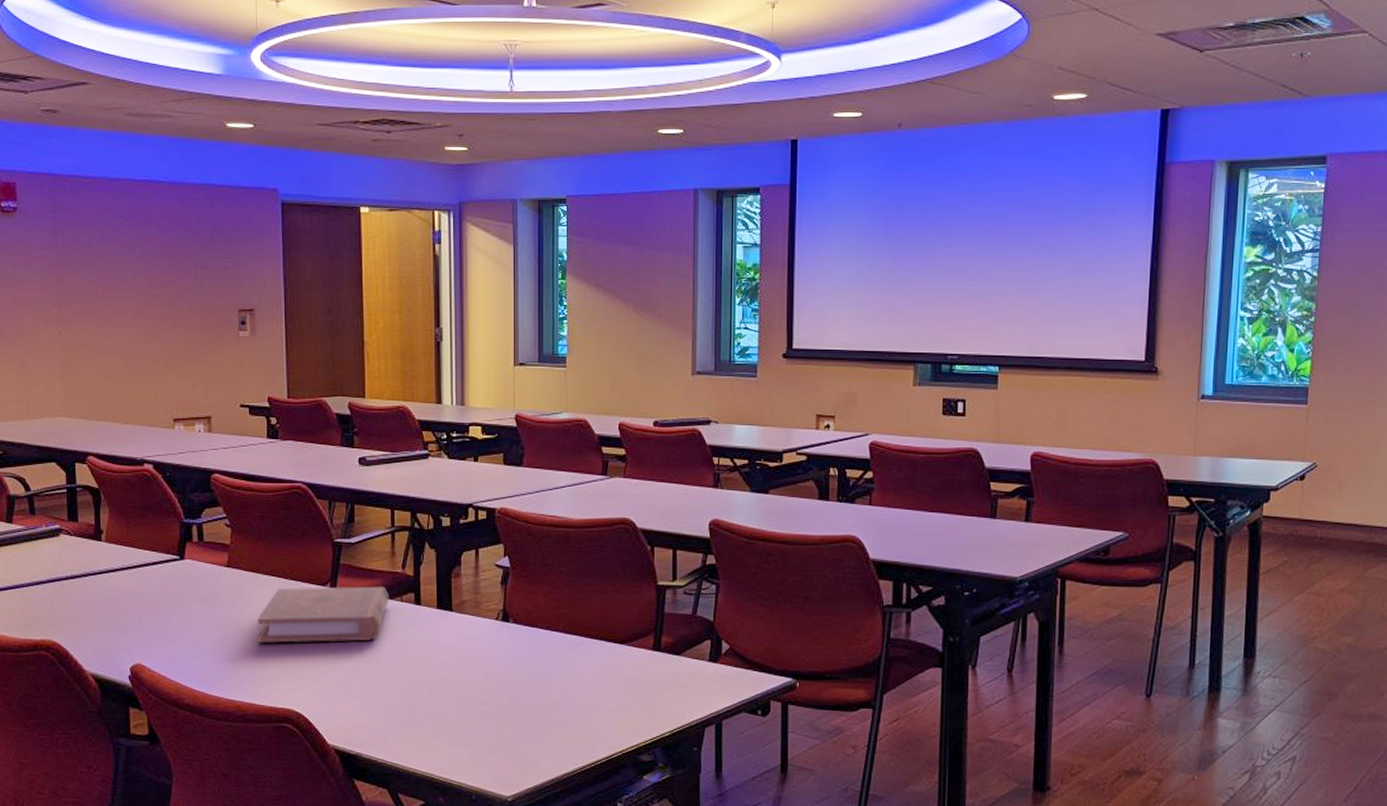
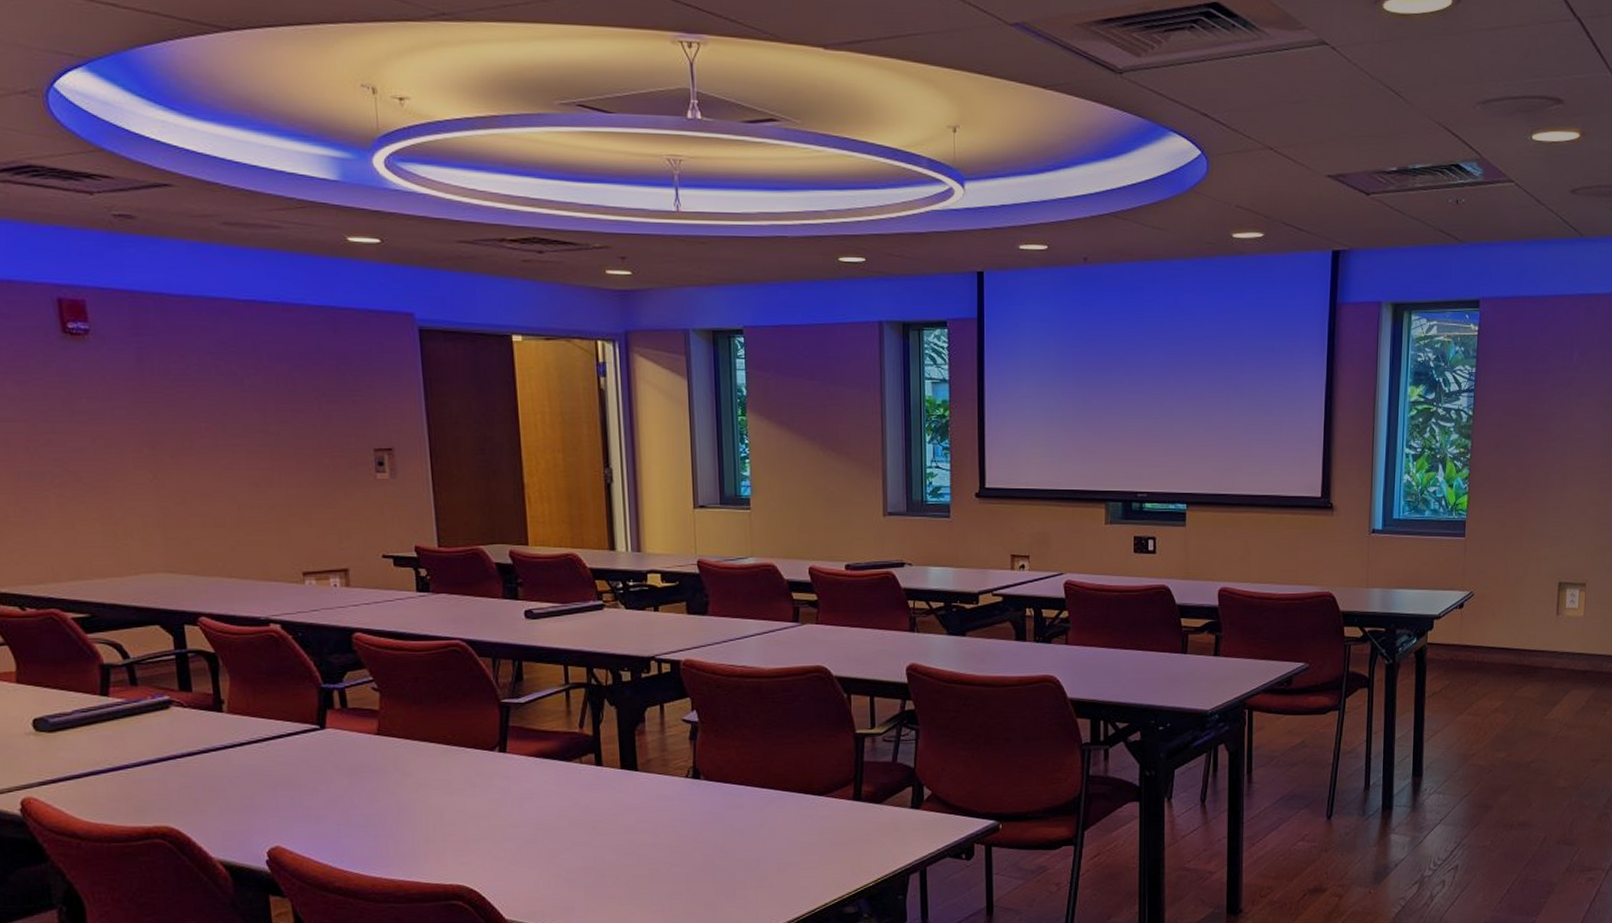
book: present [257,586,389,643] -> none [416,748,567,816]

